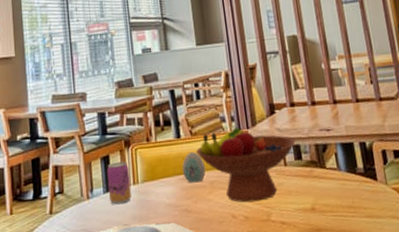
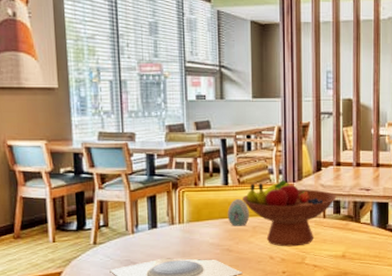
beverage can: present [106,161,131,205] -> none [152,202,176,240]

